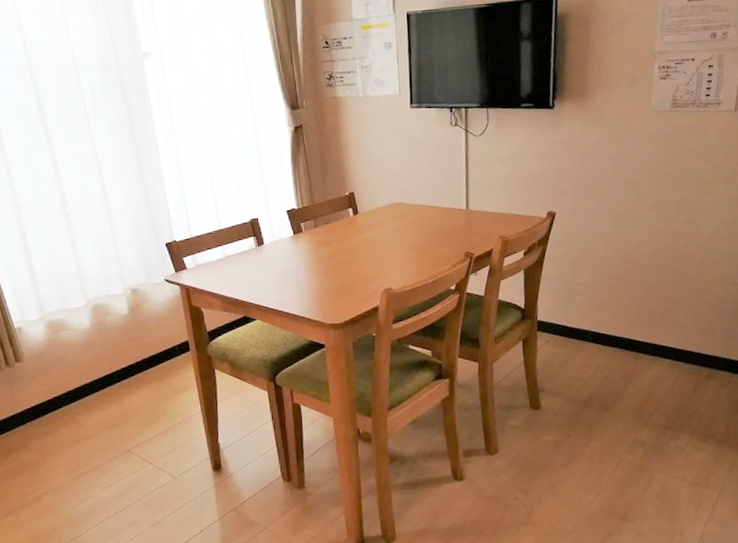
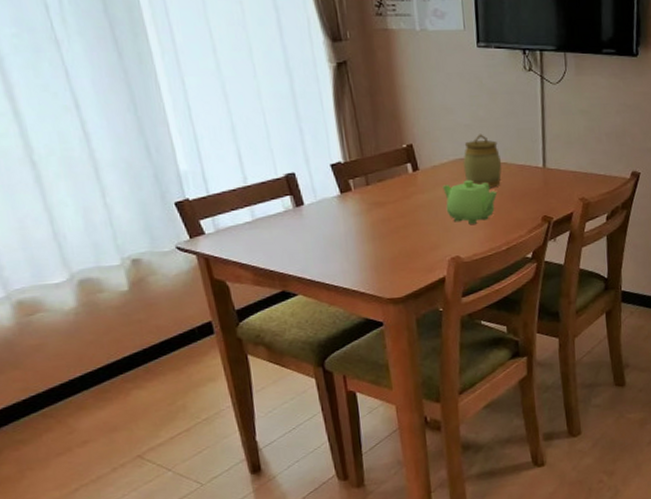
teapot: none [378,221,426,260] -> present [442,179,498,224]
jar: none [396,181,430,228] -> present [463,134,502,188]

